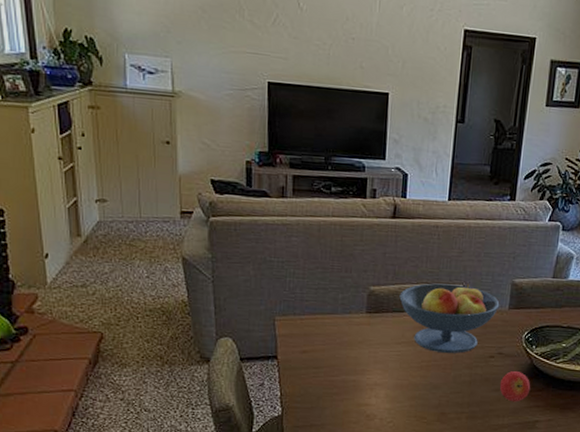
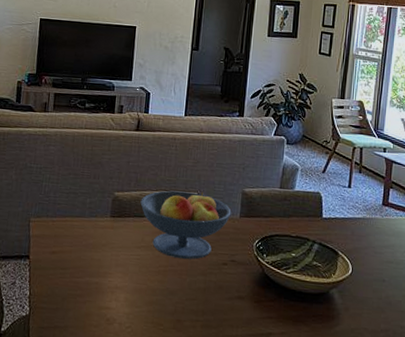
fruit: present [499,371,531,402] -> none [233,279,263,312]

